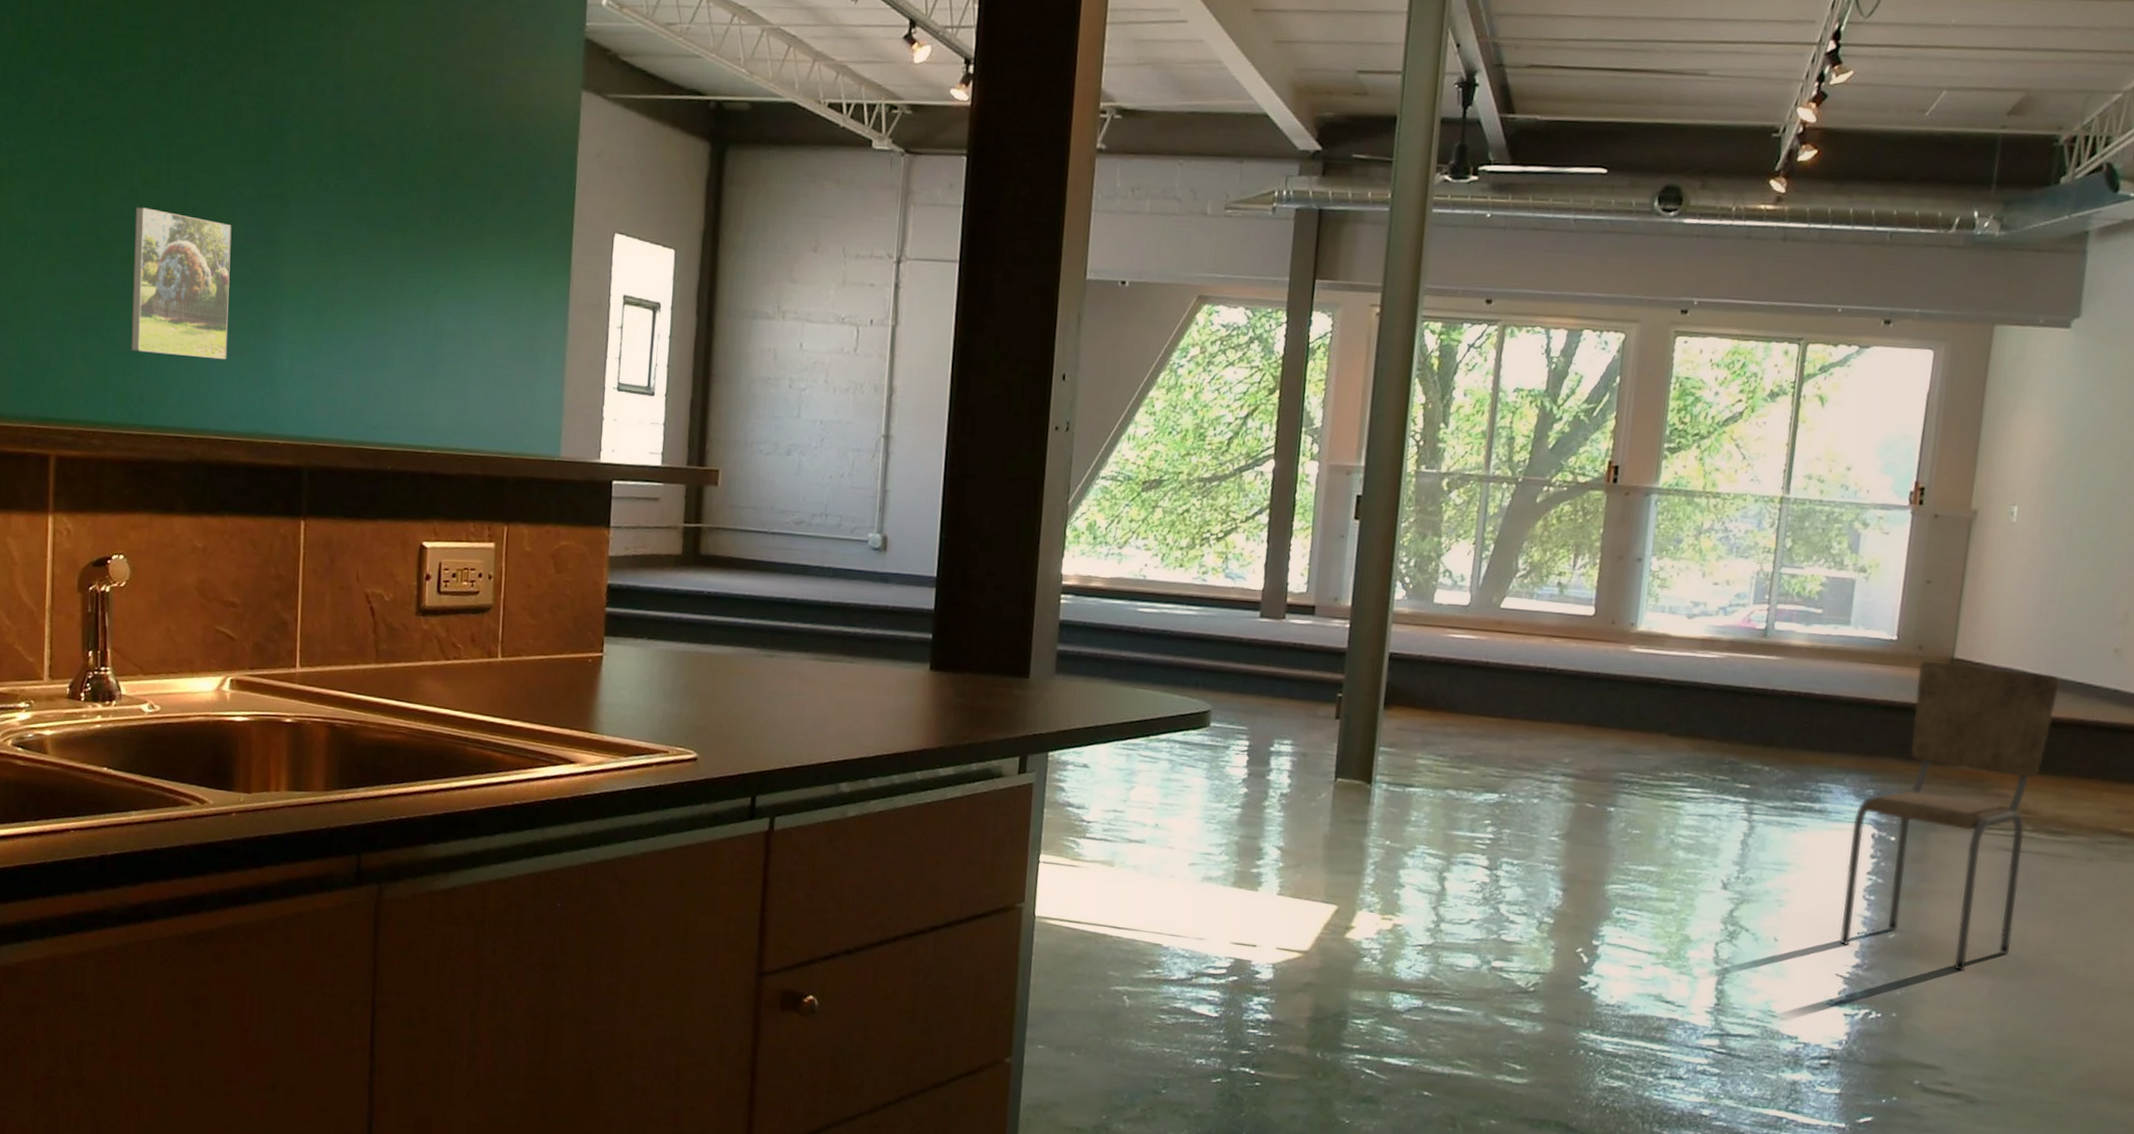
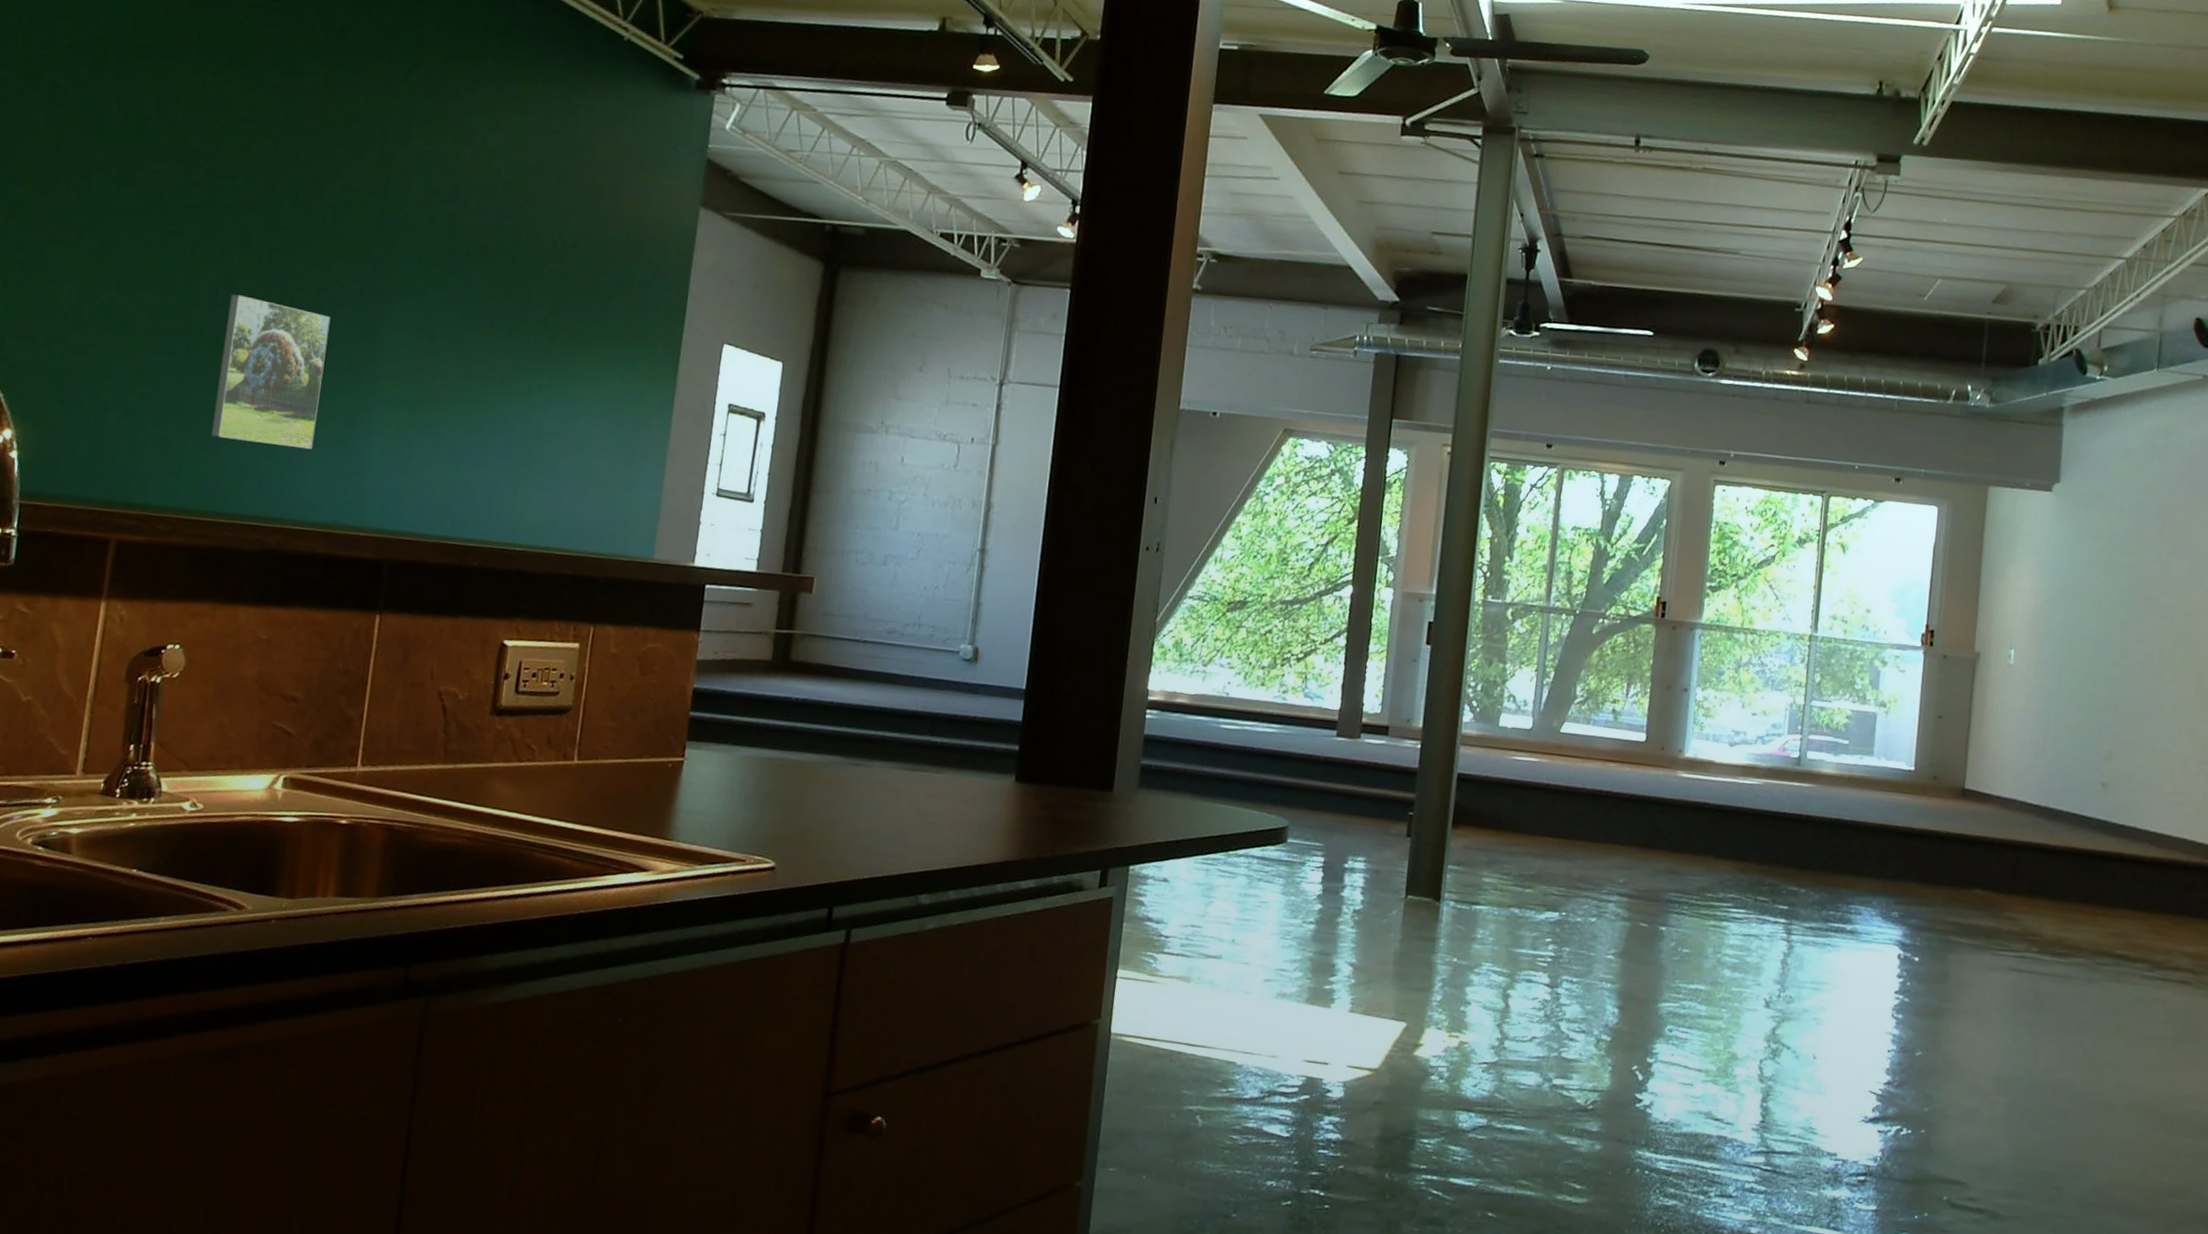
dining chair: present [1840,660,2061,972] -> none [1872,790,2057,1089]

